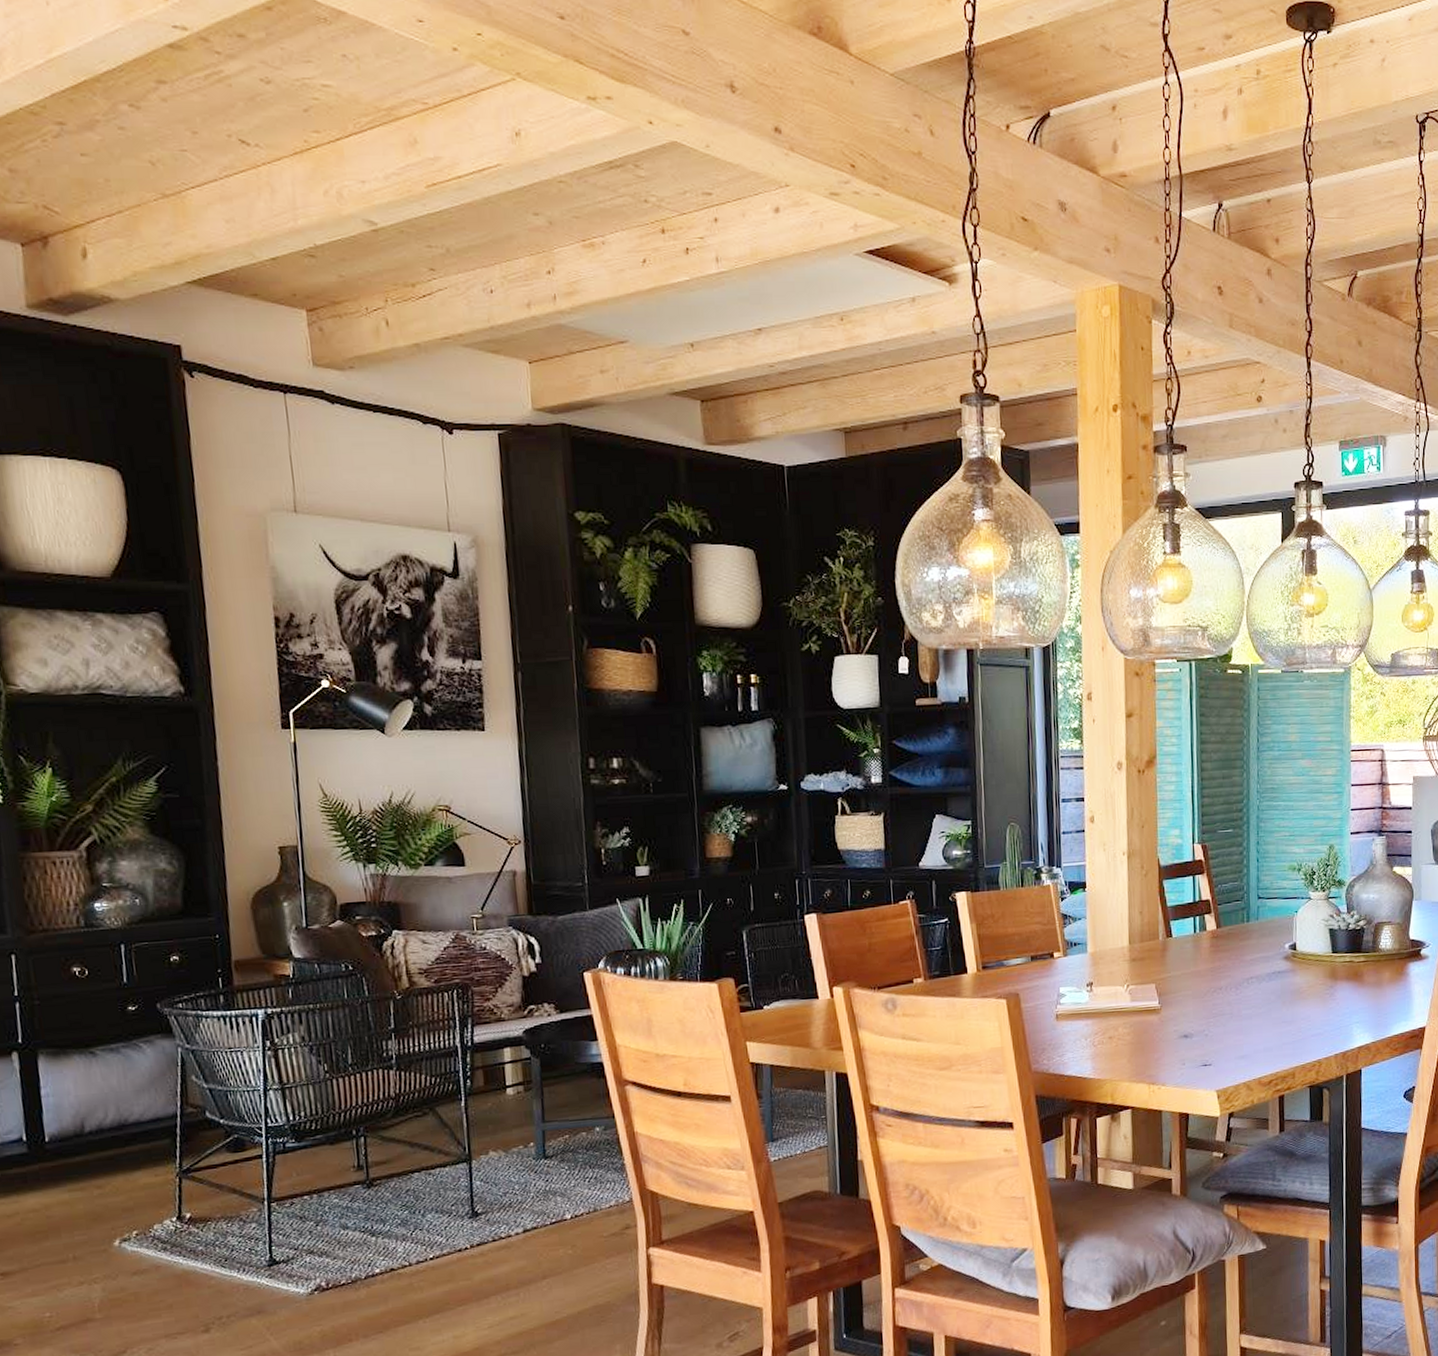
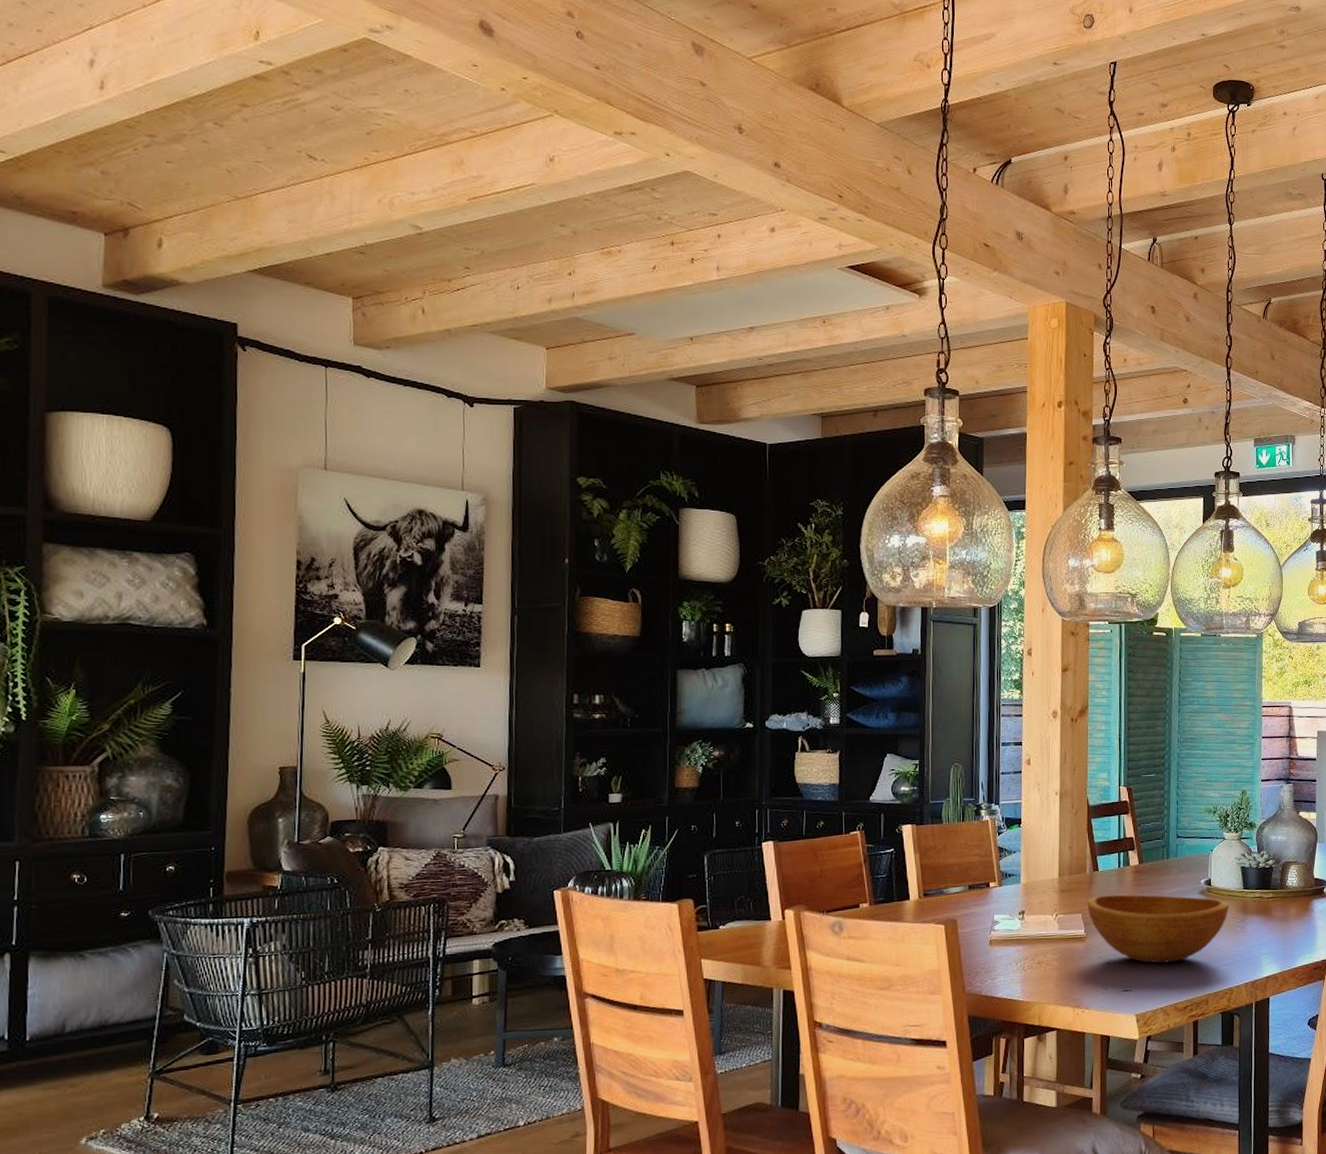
wooden bowl: none [1161,962,1316,1035] -> present [1087,894,1229,963]

